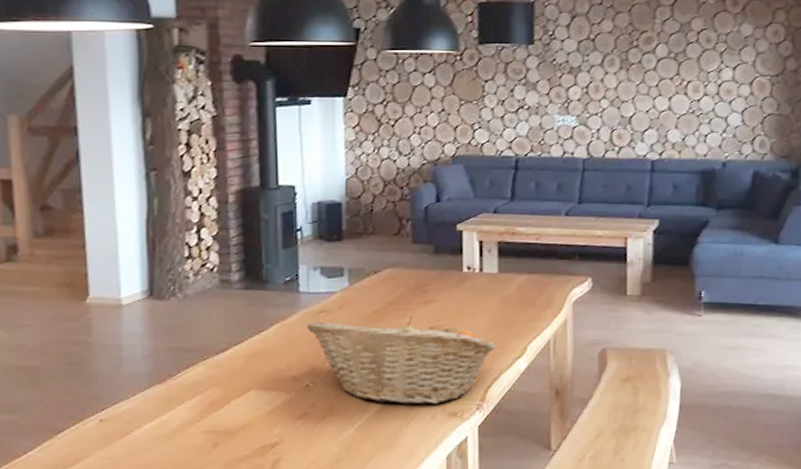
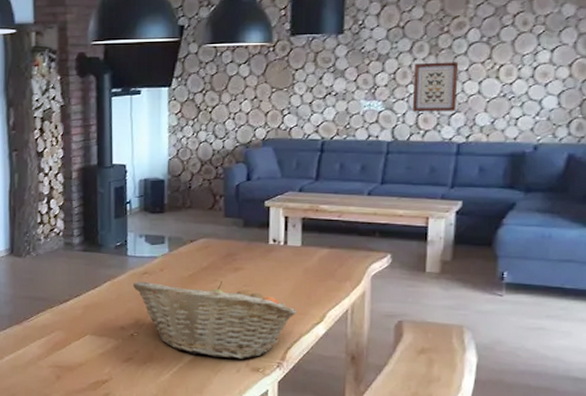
wall art: none [606,77,649,127] -> present [413,62,459,112]

